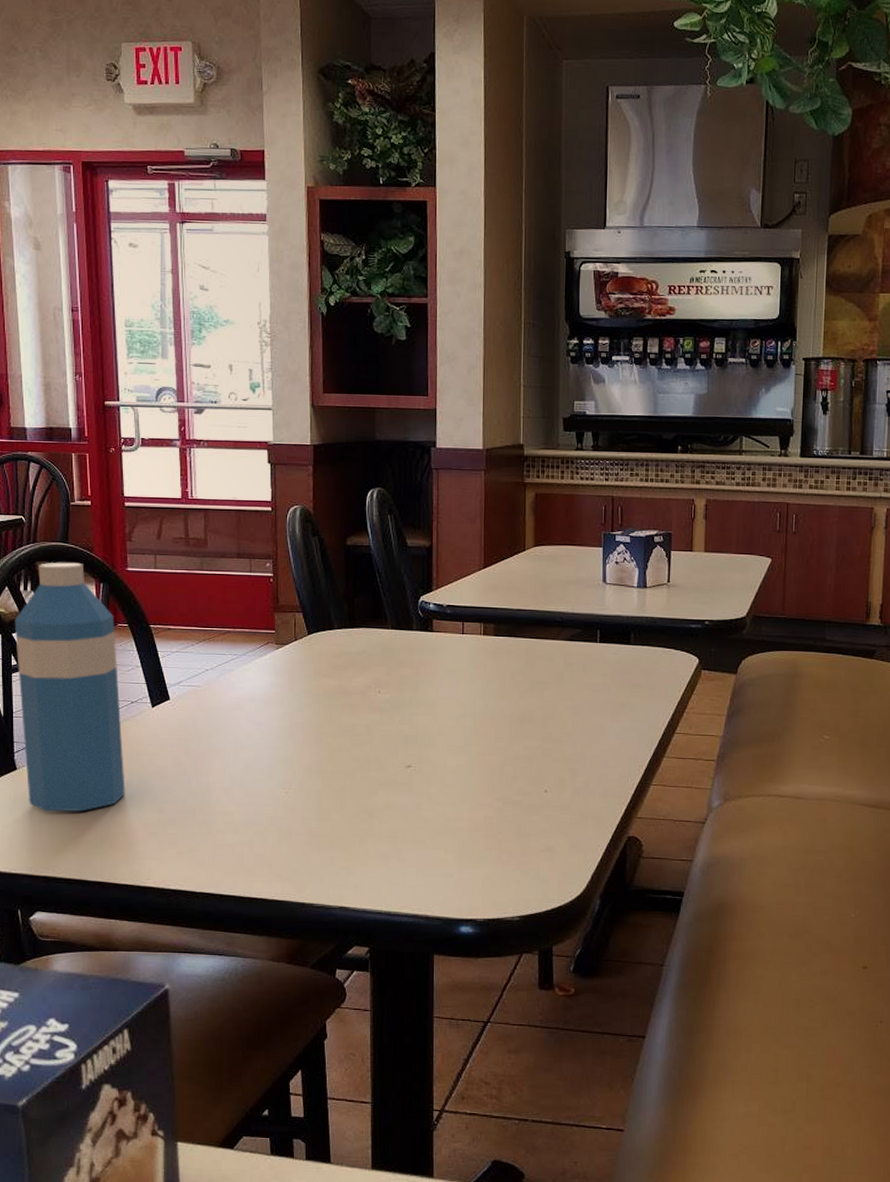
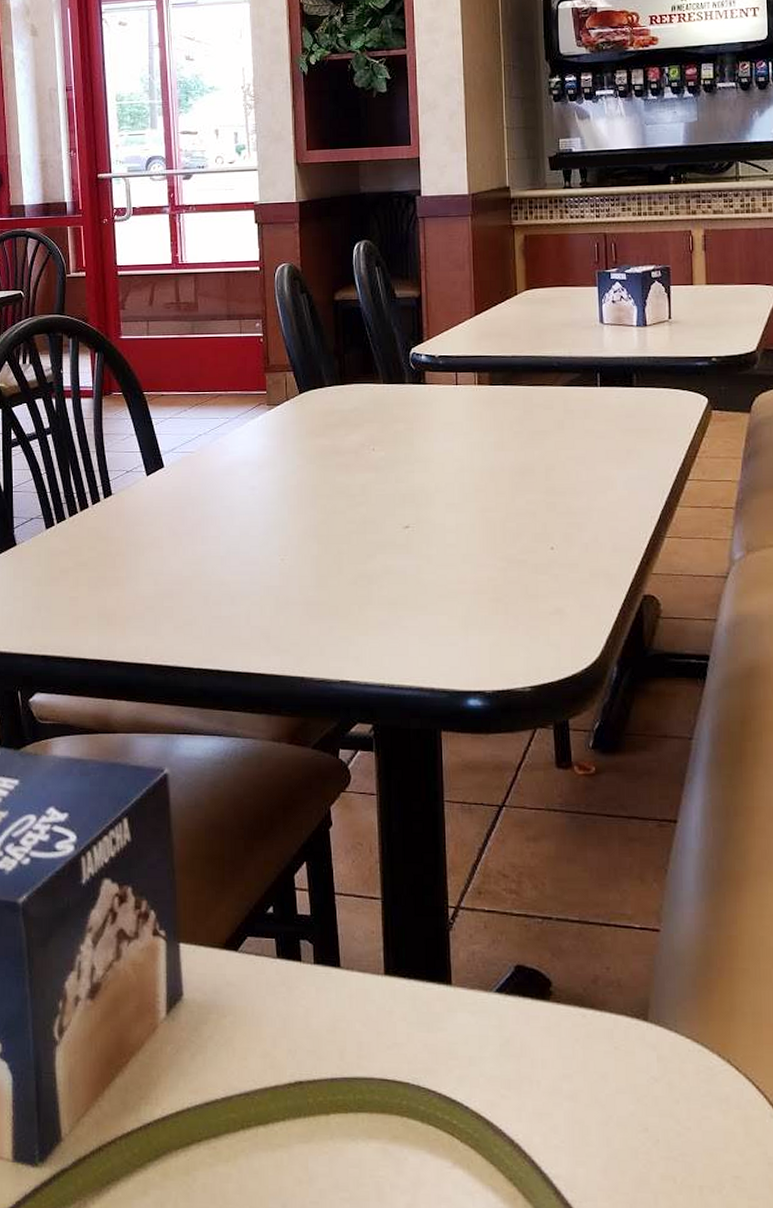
water bottle: present [14,562,125,812] -> none [14,333,122,588]

